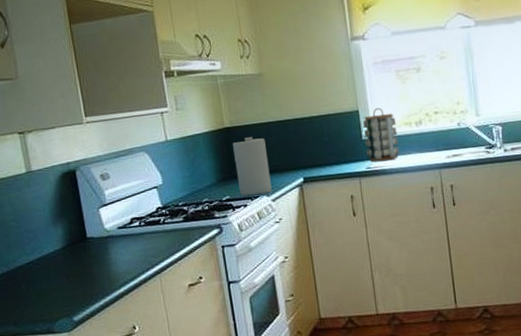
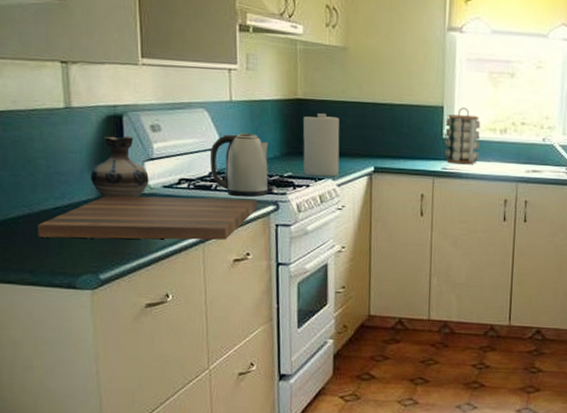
cutting board: none [16,226,204,291] -> present [38,195,258,241]
ceramic jug: none [54,187,105,246] -> present [90,135,149,198]
kettle: none [154,166,211,227] -> present [209,132,269,198]

